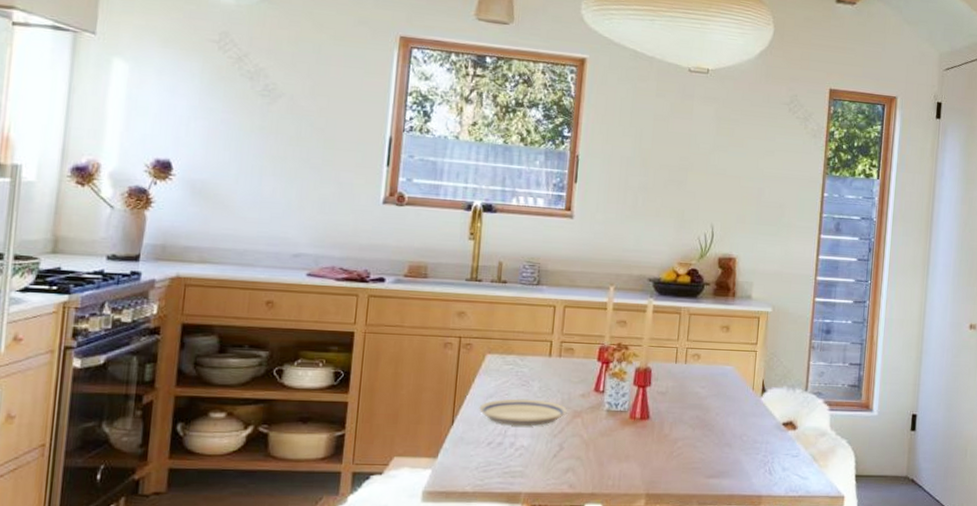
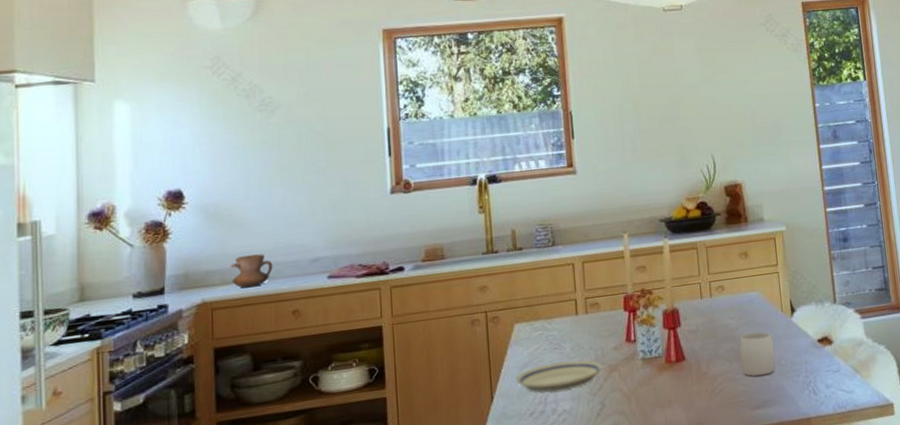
ceramic jug: none [209,238,254,271] -> present [230,254,273,288]
mug: none [703,404,740,448] -> present [739,331,776,377]

